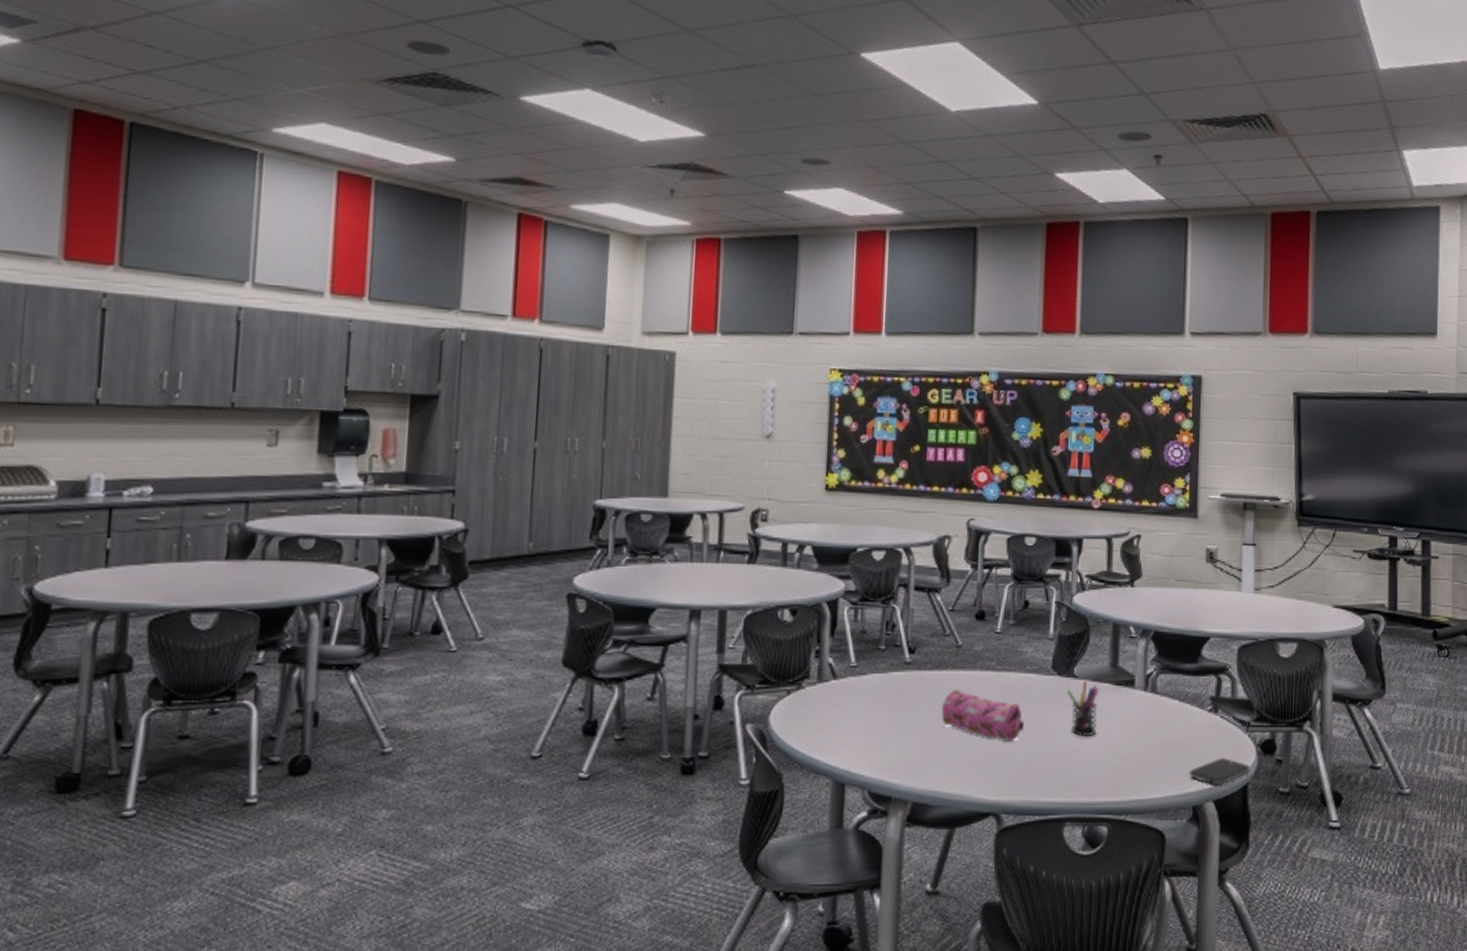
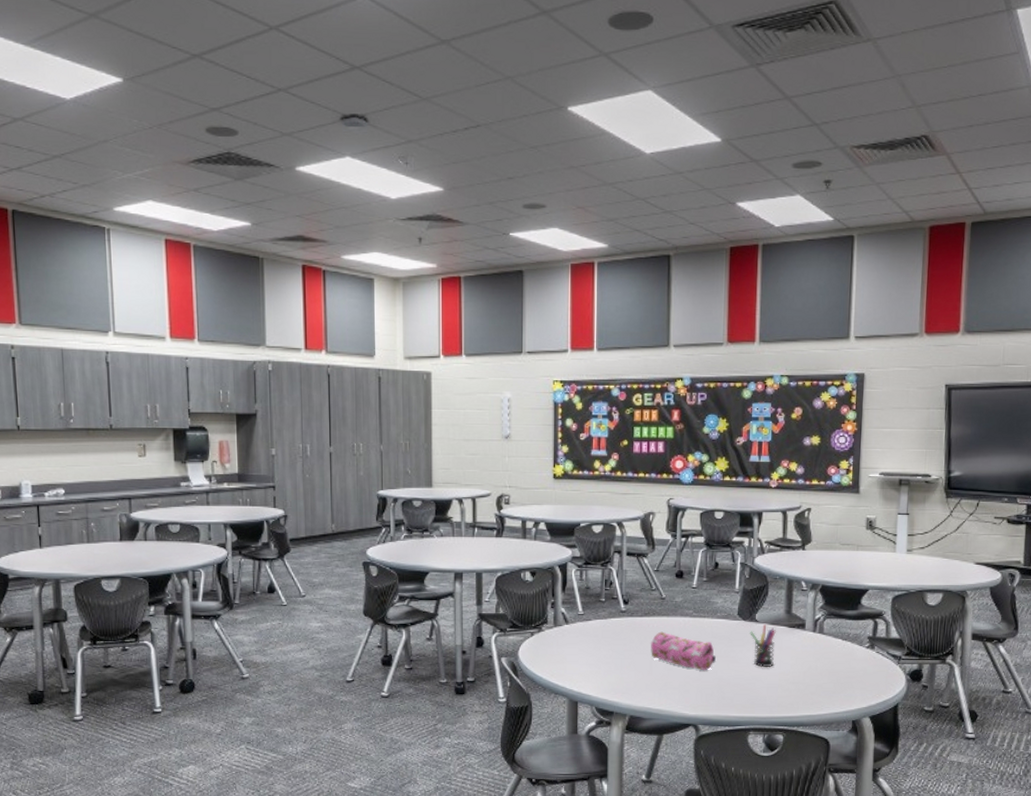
smartphone: present [1188,758,1251,785] -> none [849,684,901,705]

